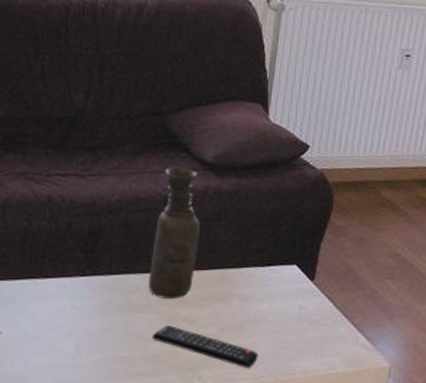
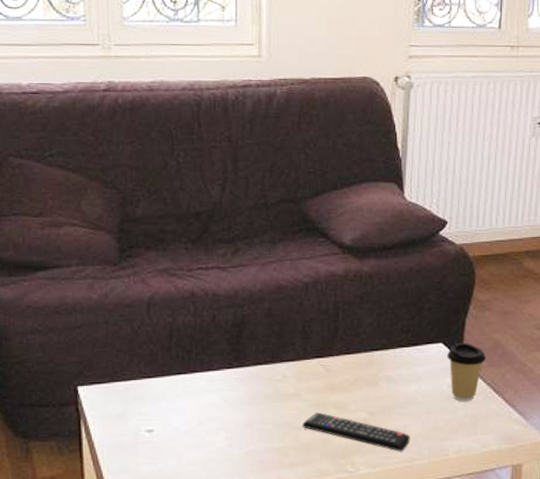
vase: present [148,166,200,300] -> none [295,252,343,386]
coffee cup: none [300,266,338,323] -> present [447,343,486,401]

